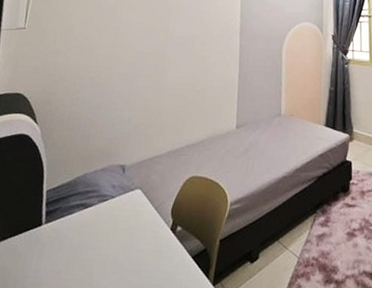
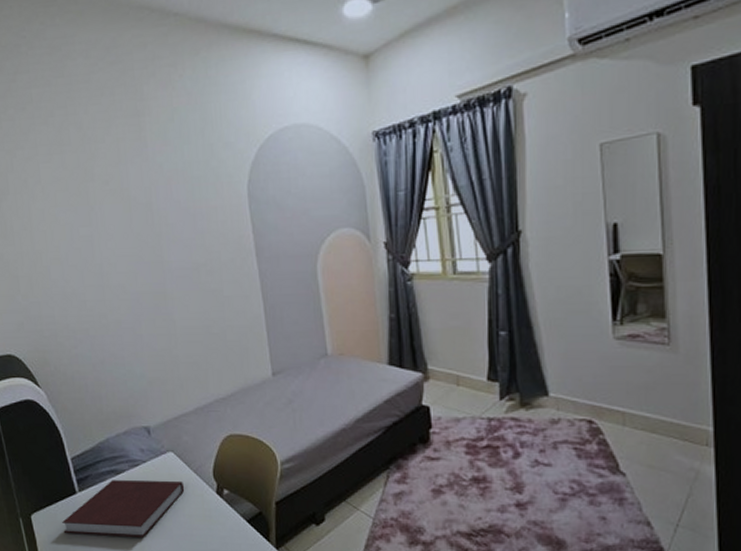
notebook: none [18,213,144,272] -> present [62,480,185,537]

